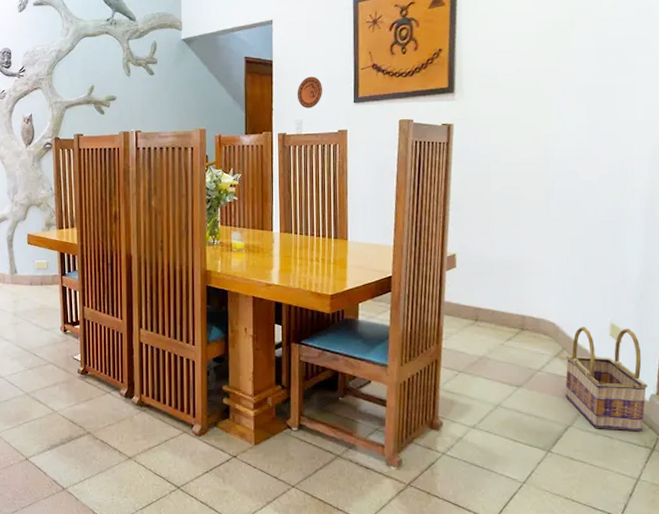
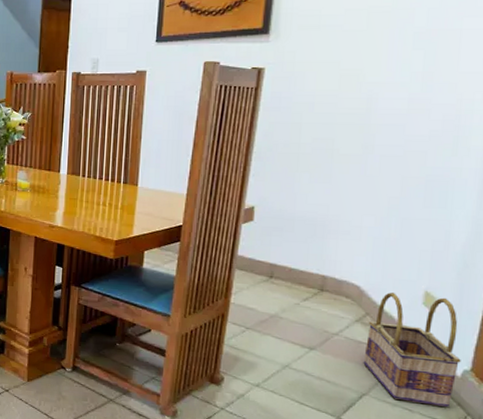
decorative plate: present [297,76,323,108] -> none [95,13,124,47]

